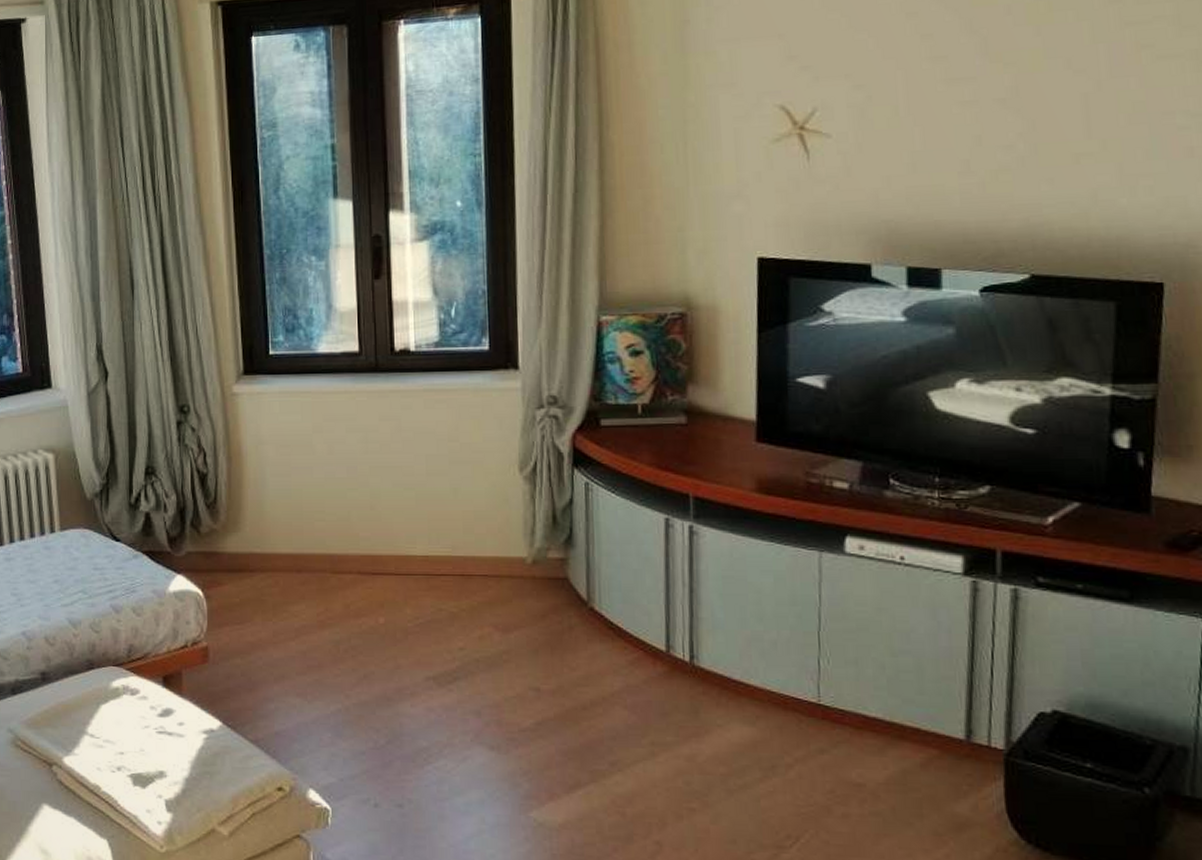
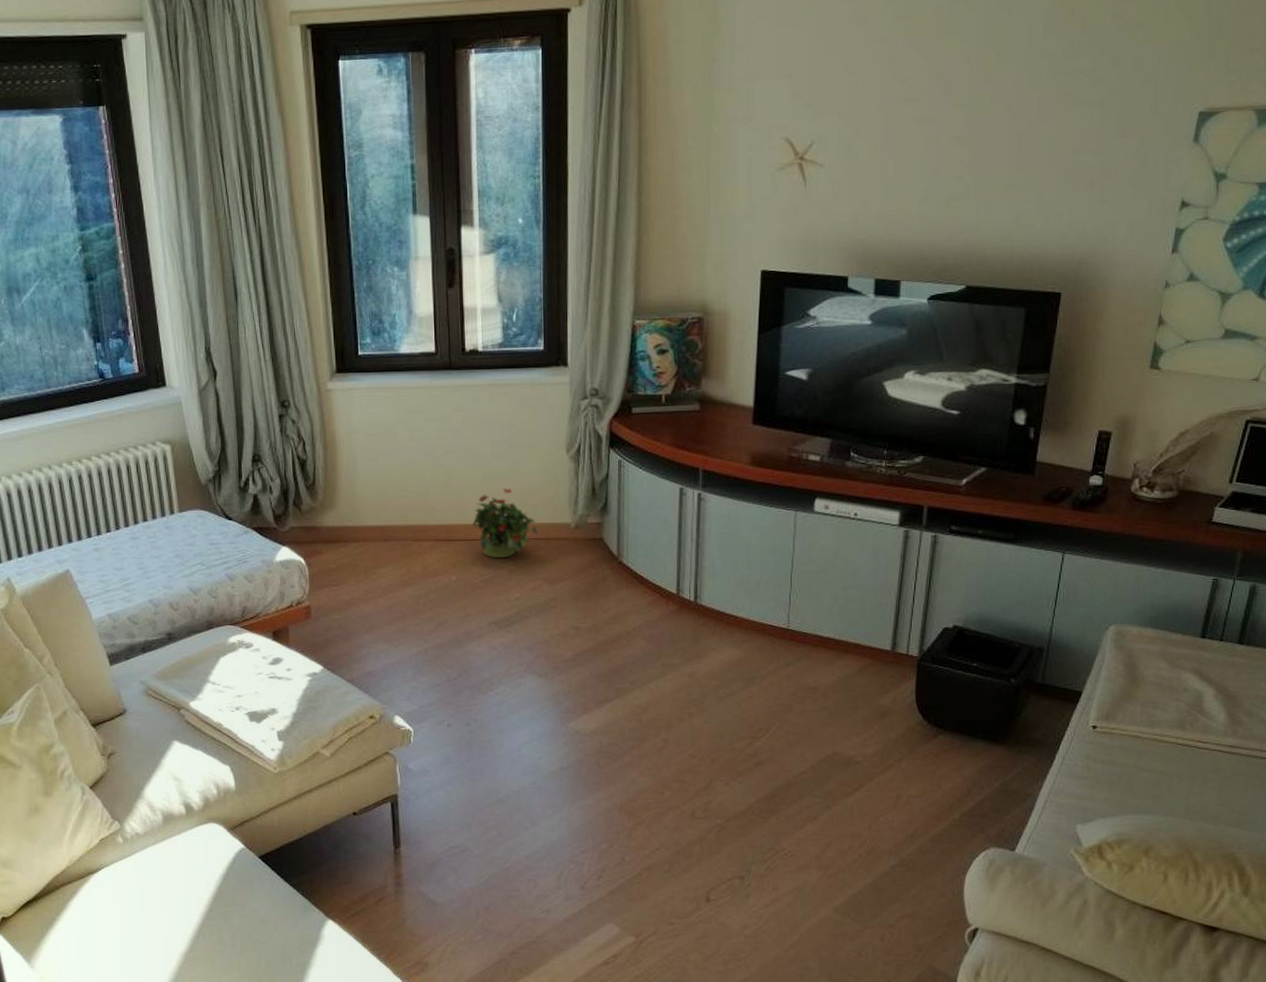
potted plant: none [403,513,486,599] -> present [471,488,538,559]

